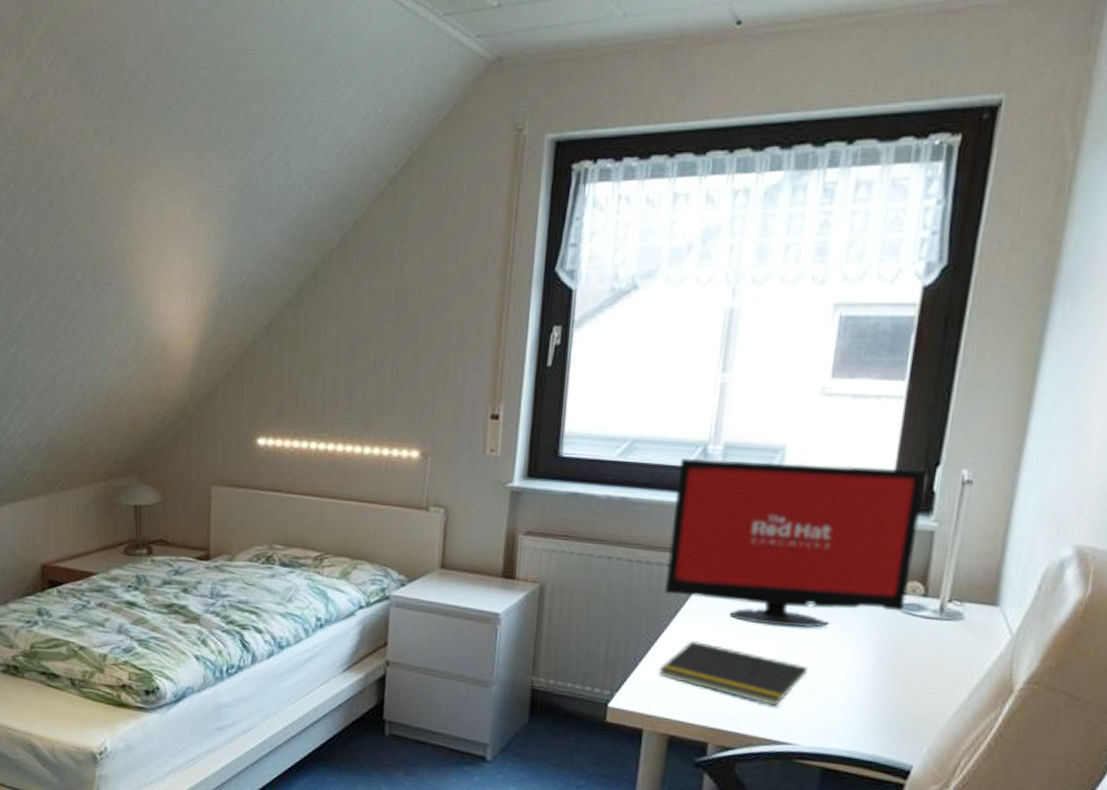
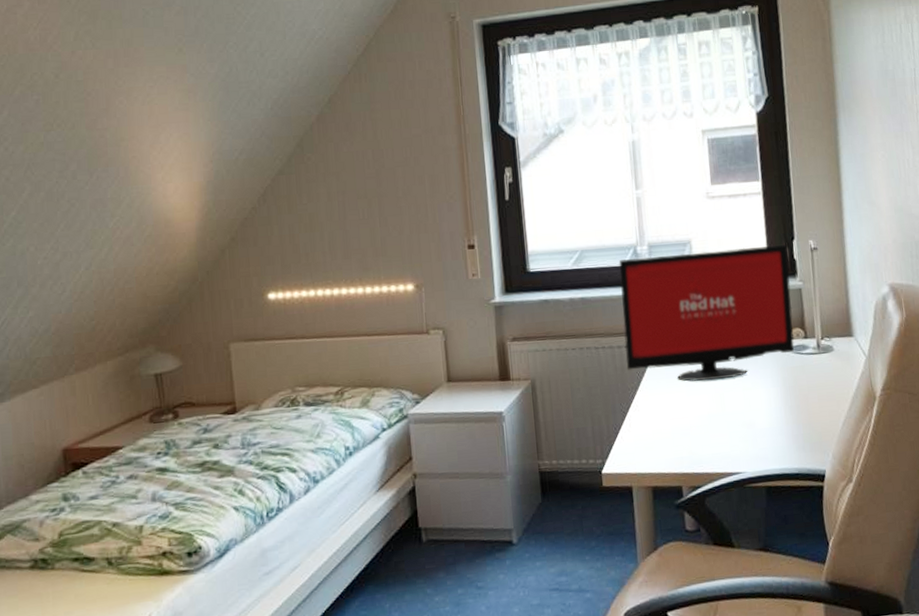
notepad: present [658,641,809,706] -> none [634,404,741,445]

